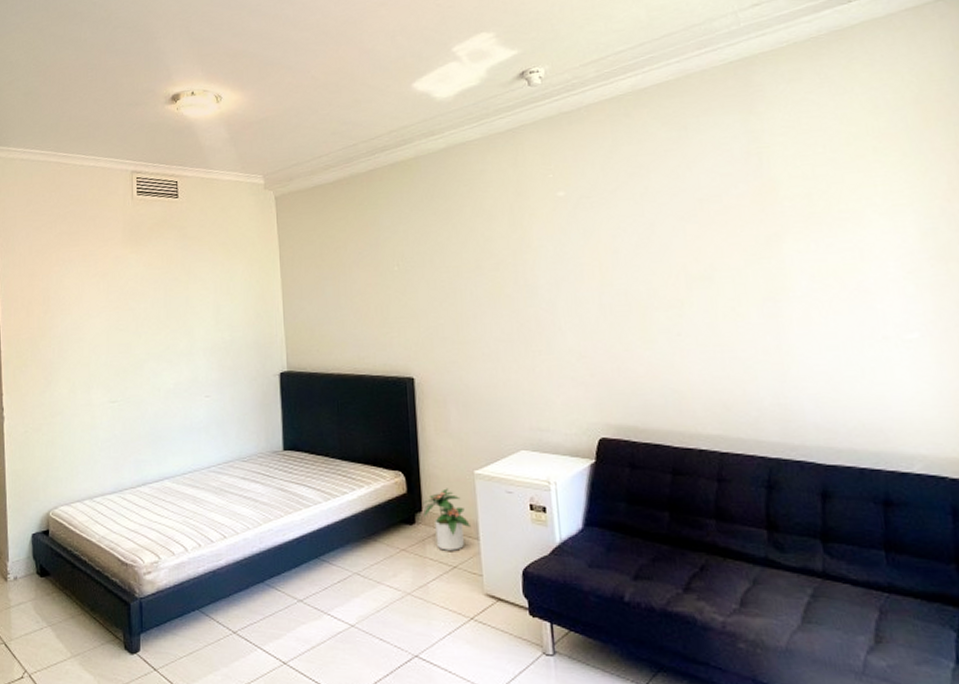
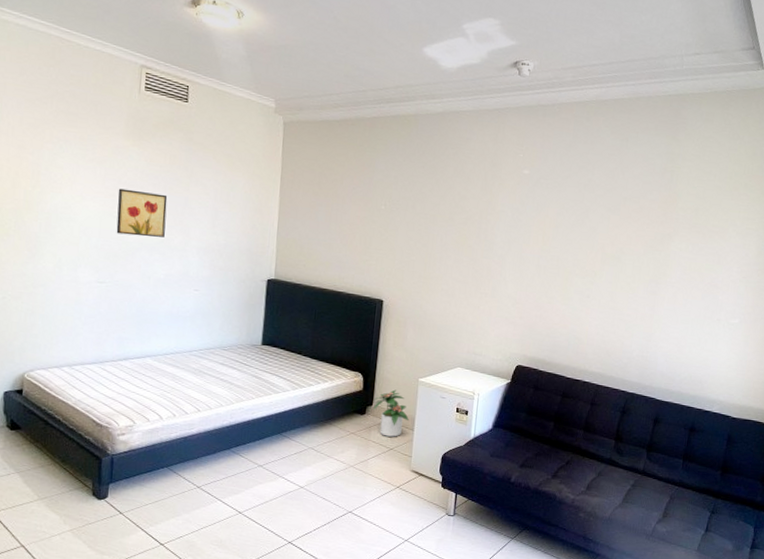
wall art: none [121,297,170,347] -> present [116,188,168,237]

